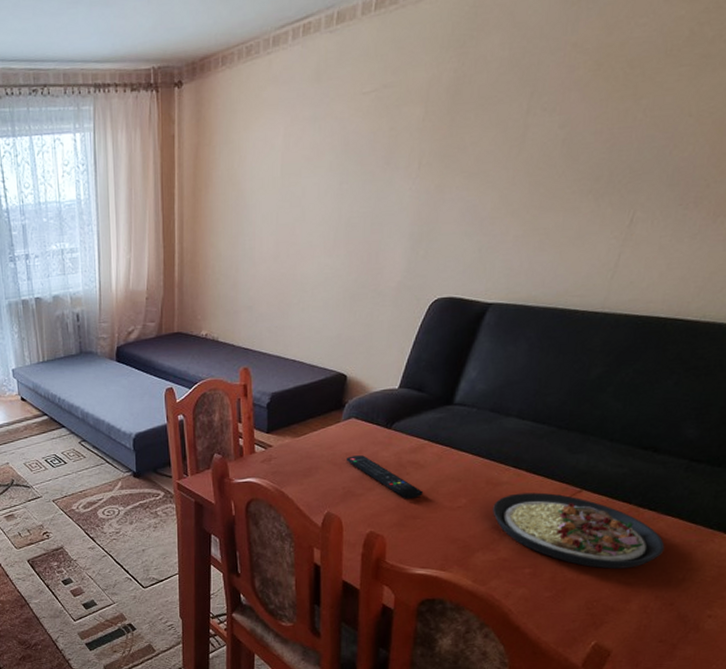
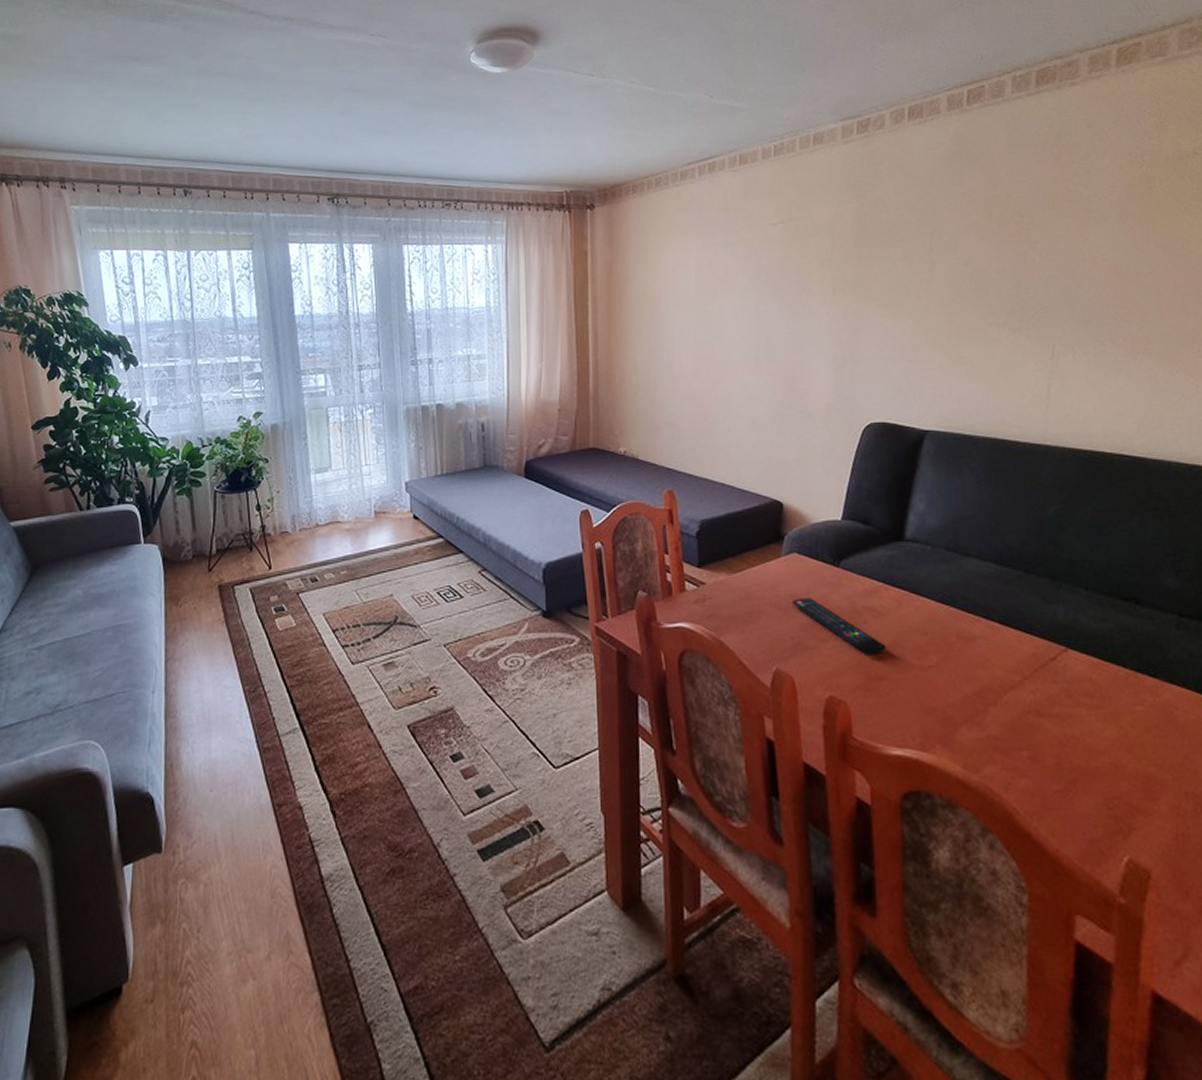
plate: present [493,492,665,569] -> none [969,650,1180,753]

